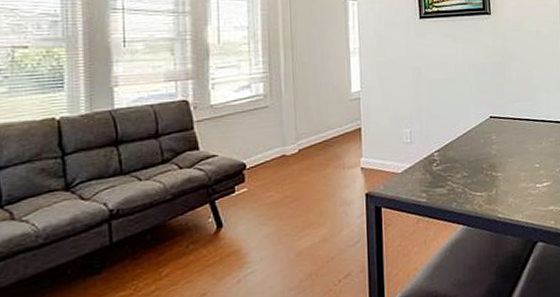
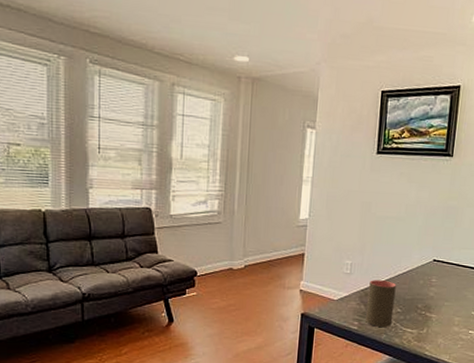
cup: none [431,144,461,196] -> present [366,280,396,327]

